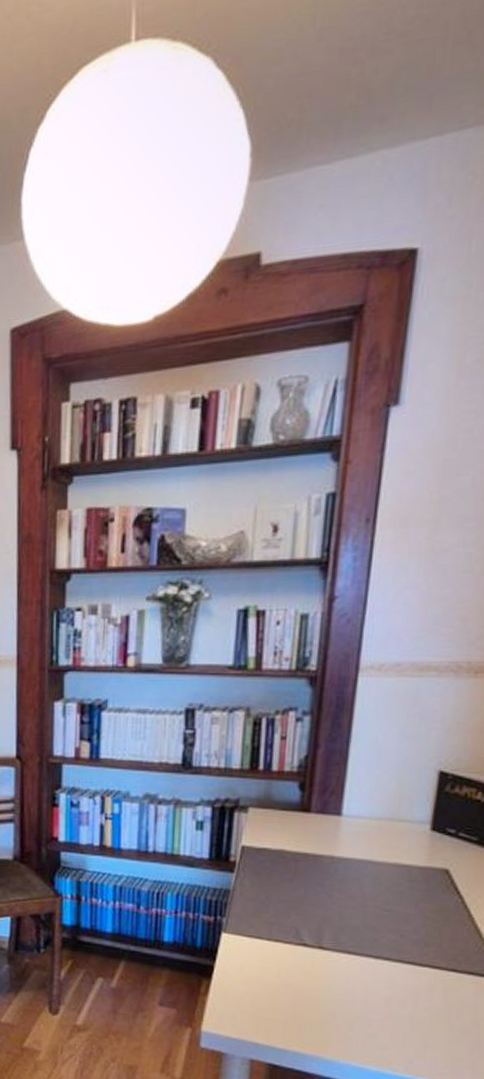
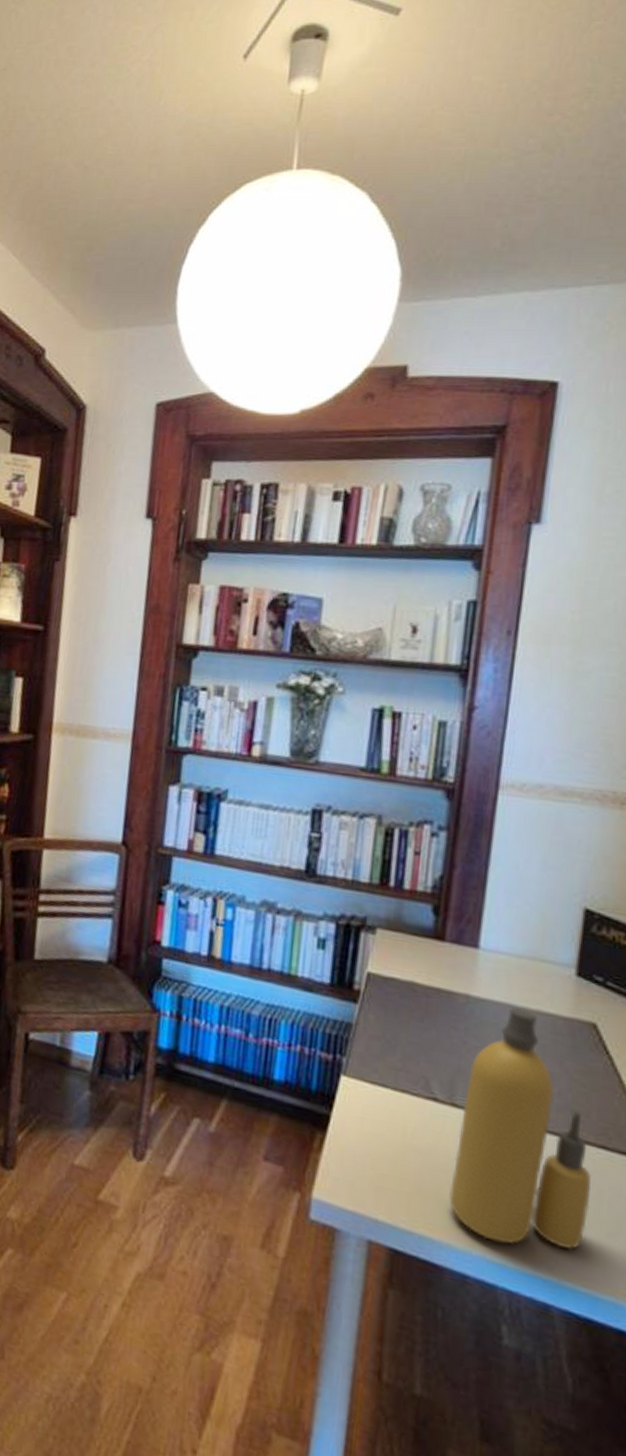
bottle: none [318,863,443,1053] -> present [449,1007,592,1251]

